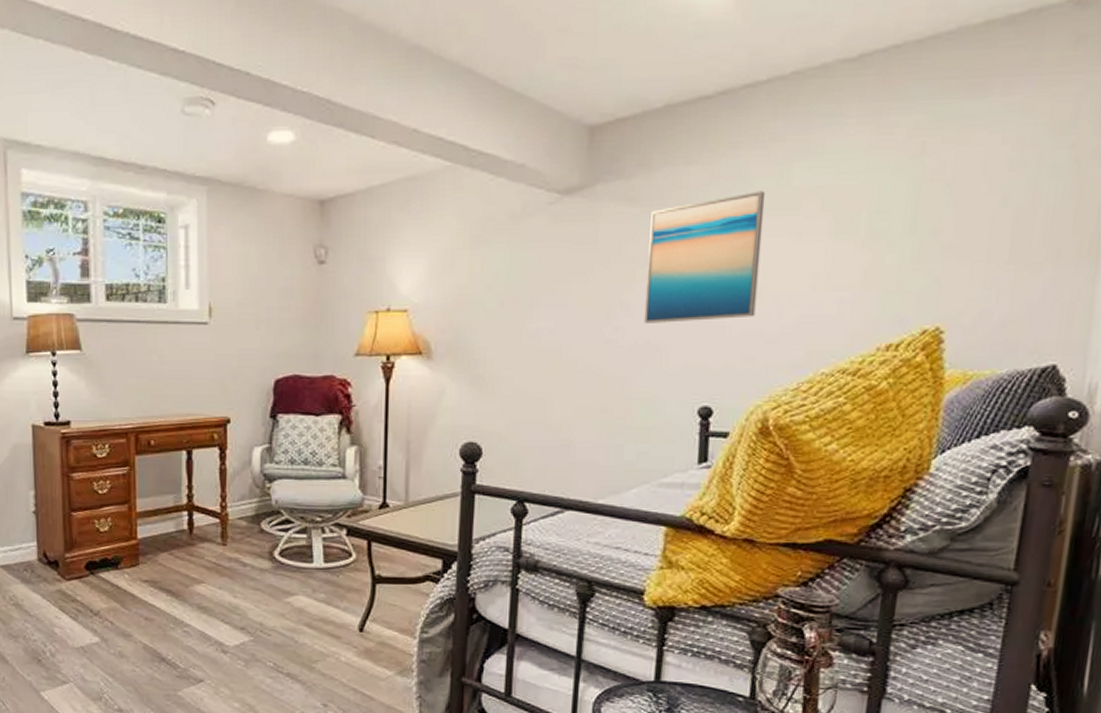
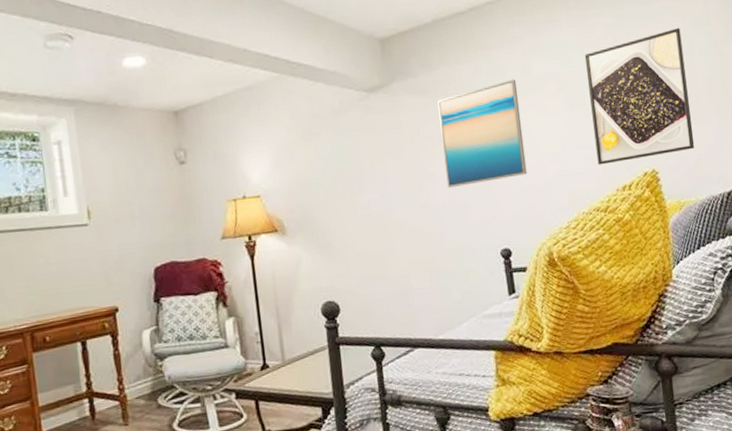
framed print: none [857,135,1028,314] -> present [584,28,695,165]

